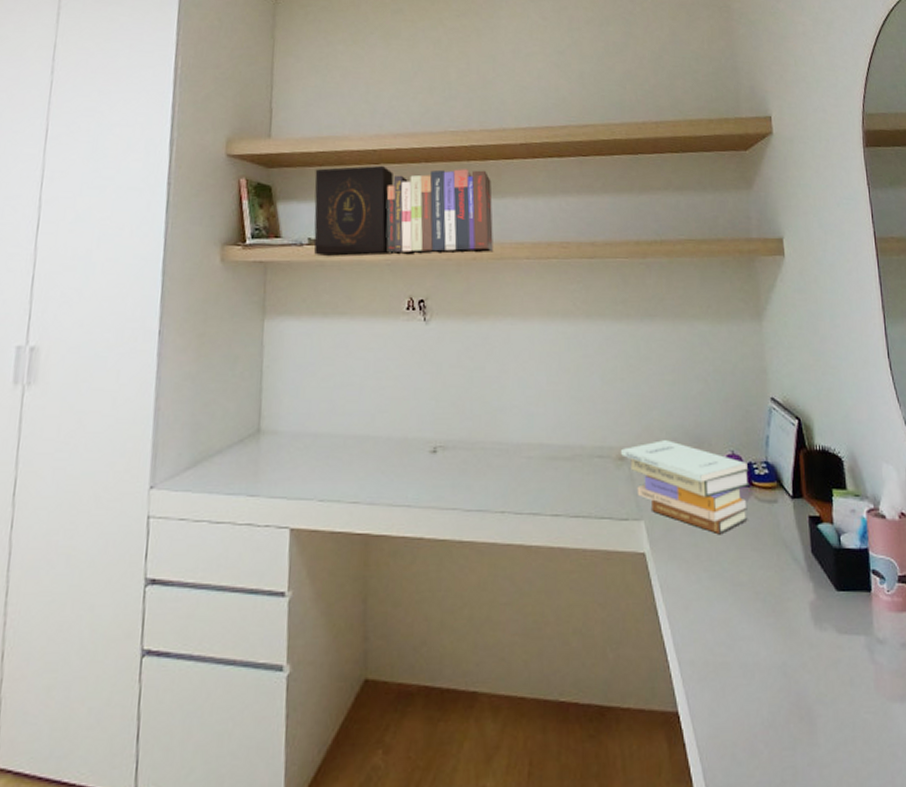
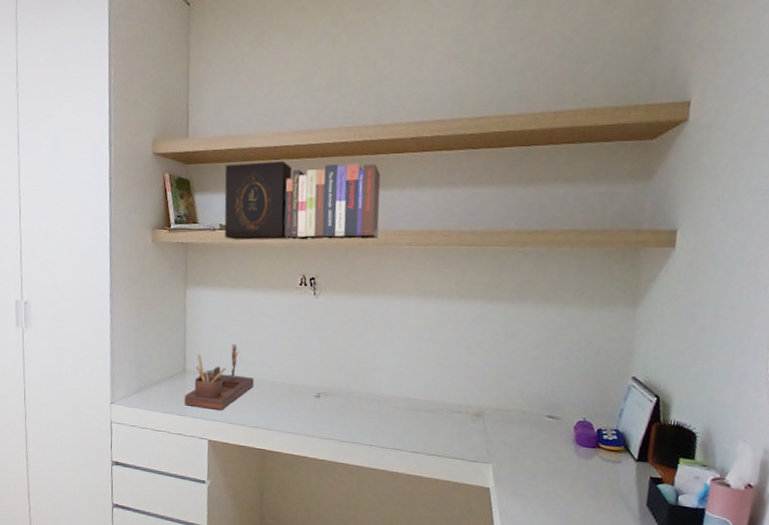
desk organizer: none [256,389,352,483] -> present [184,344,254,410]
books: present [621,440,750,535] -> none [478,404,598,482]

